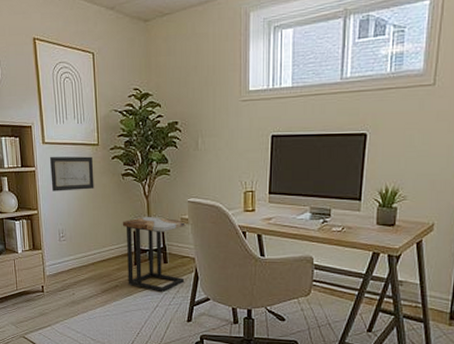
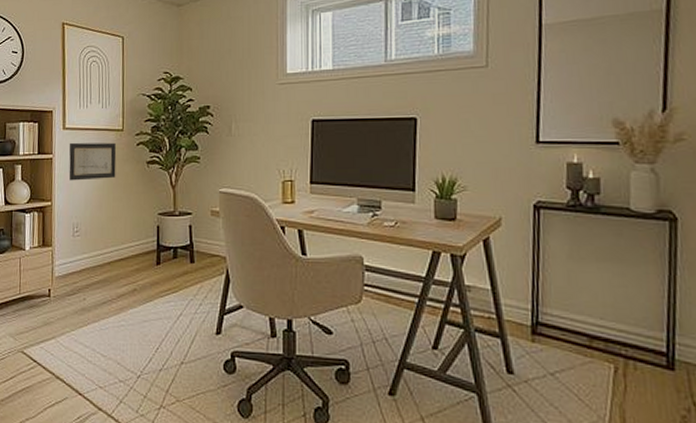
side table: present [122,217,186,293] -> none [144,209,216,299]

